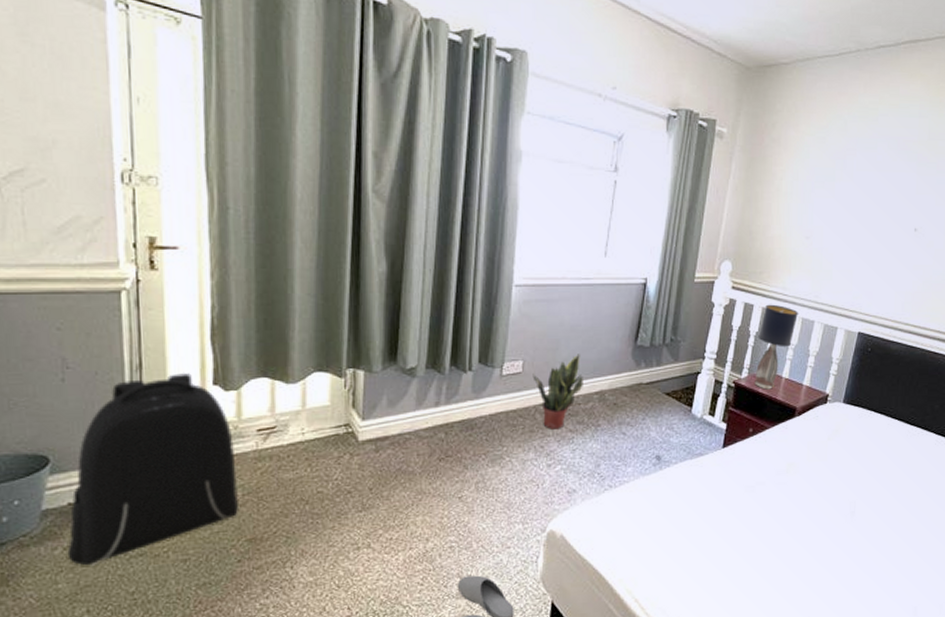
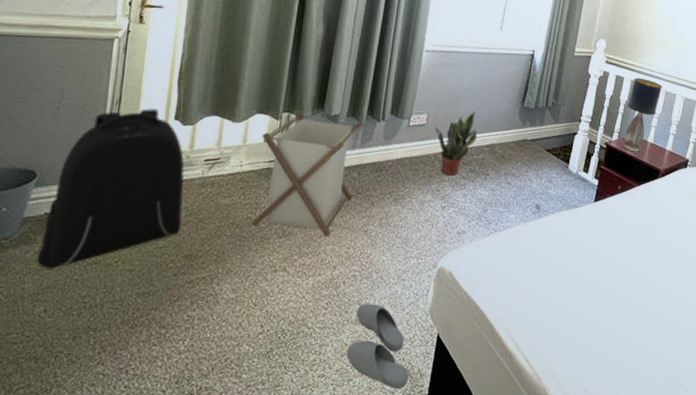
laundry basket: none [324,367,446,508] -> present [252,112,363,237]

